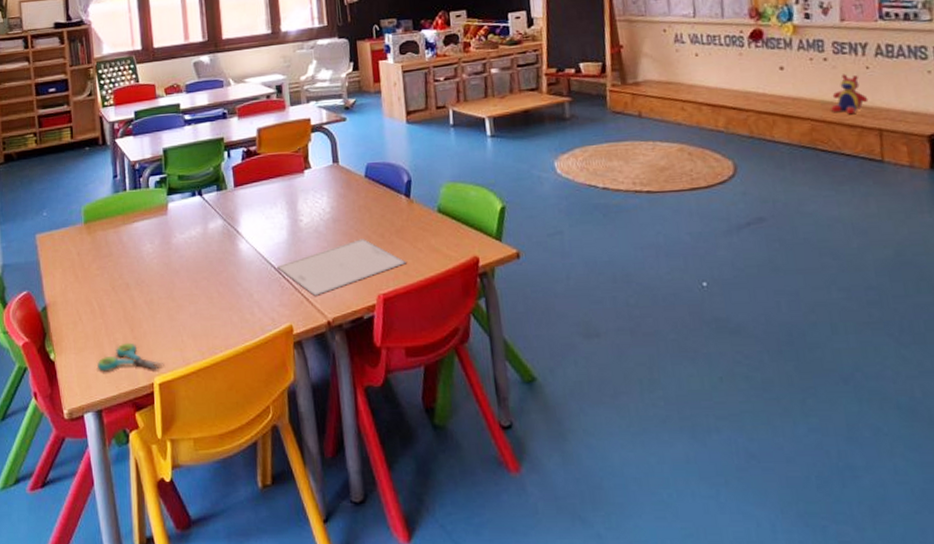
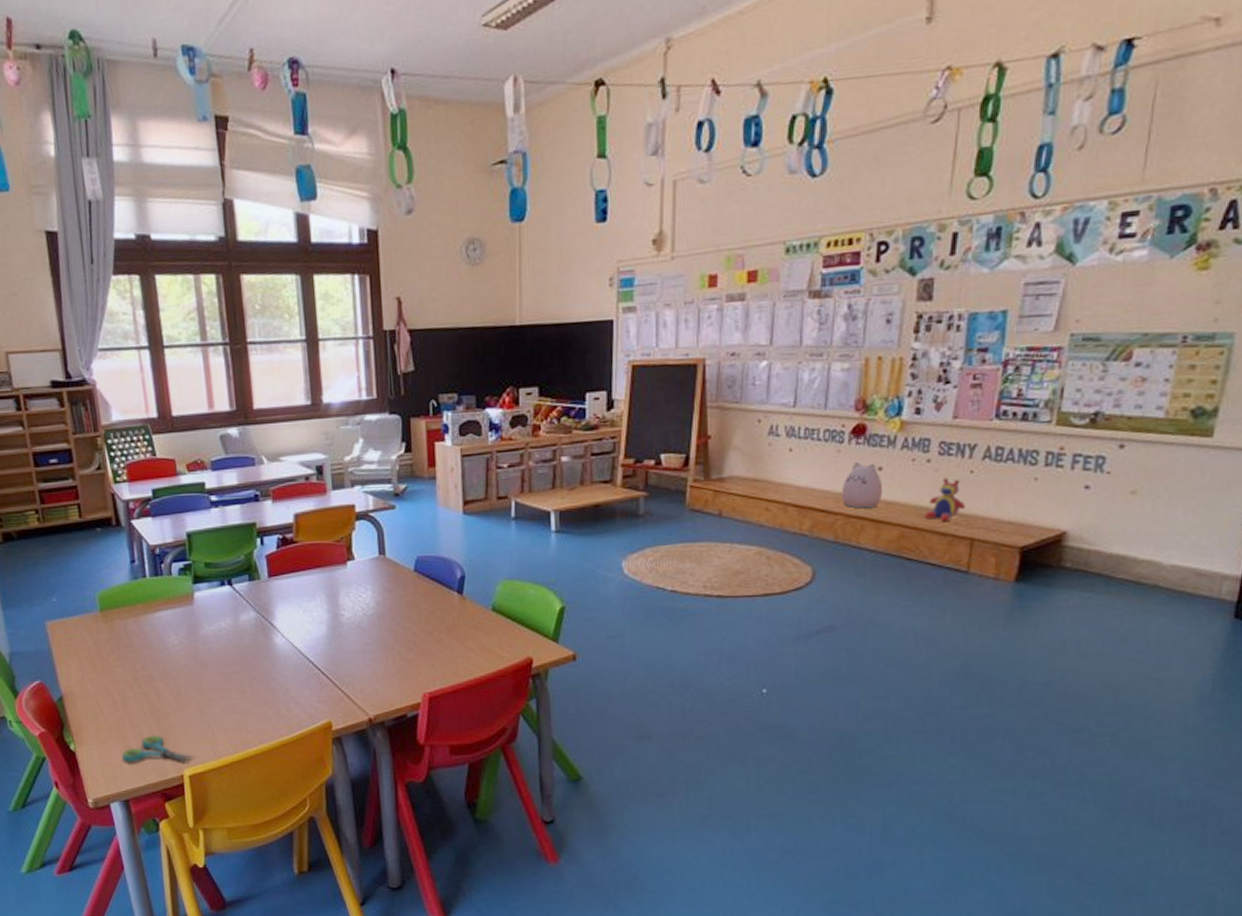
paper: present [277,239,406,296] -> none [315,636,455,693]
plush toy: none [748,62,788,106] -> present [841,461,883,509]

